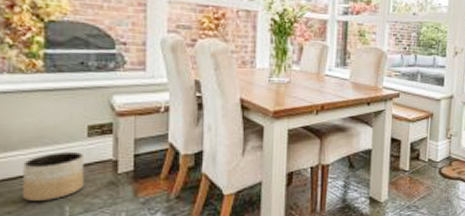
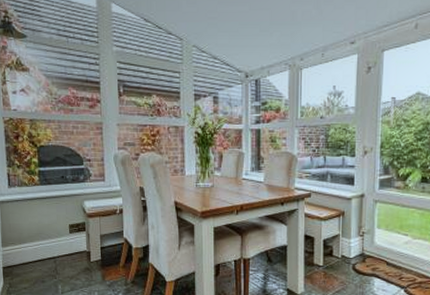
planter: present [23,153,84,202] -> none [31,245,69,281]

